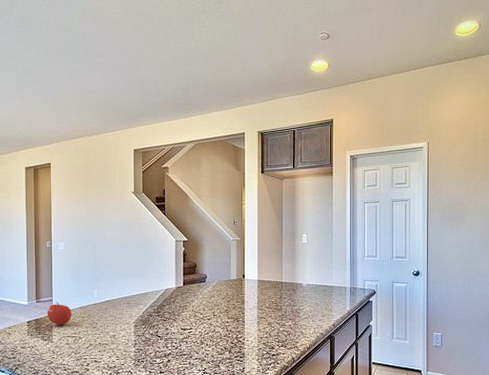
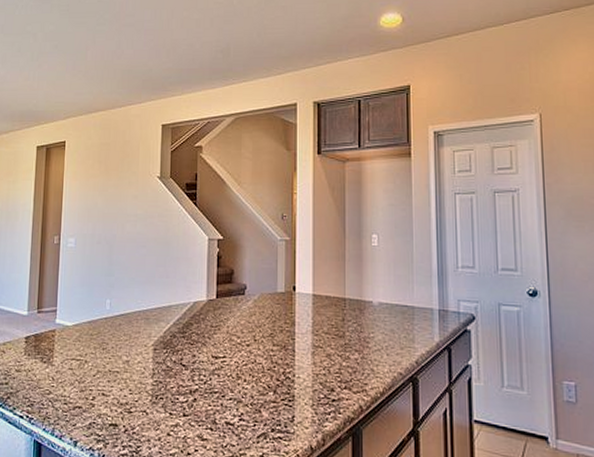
fruit: present [47,302,72,326] -> none [48,313,79,345]

